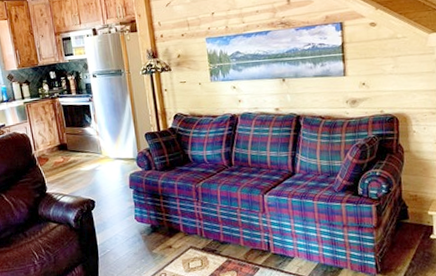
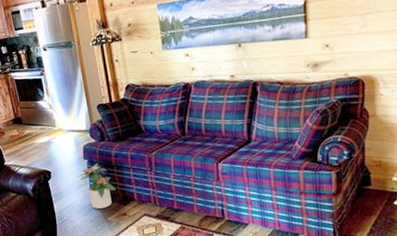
potted plant: none [123,192,162,241] -> present [78,163,116,209]

